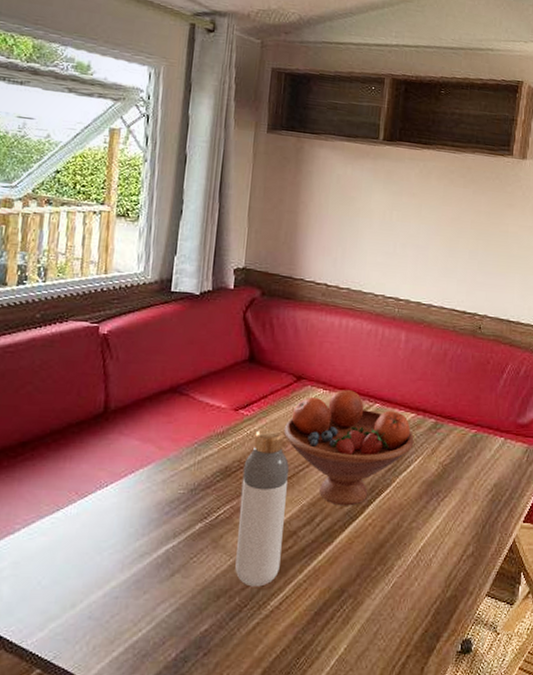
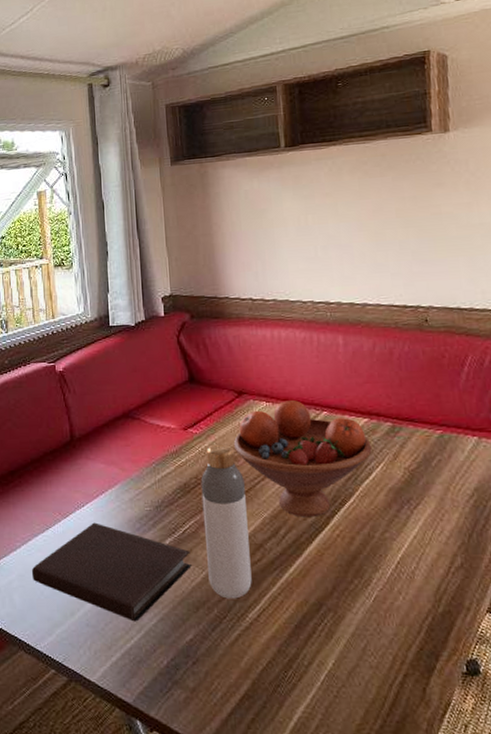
notebook: none [30,504,221,613] -> present [32,522,192,622]

